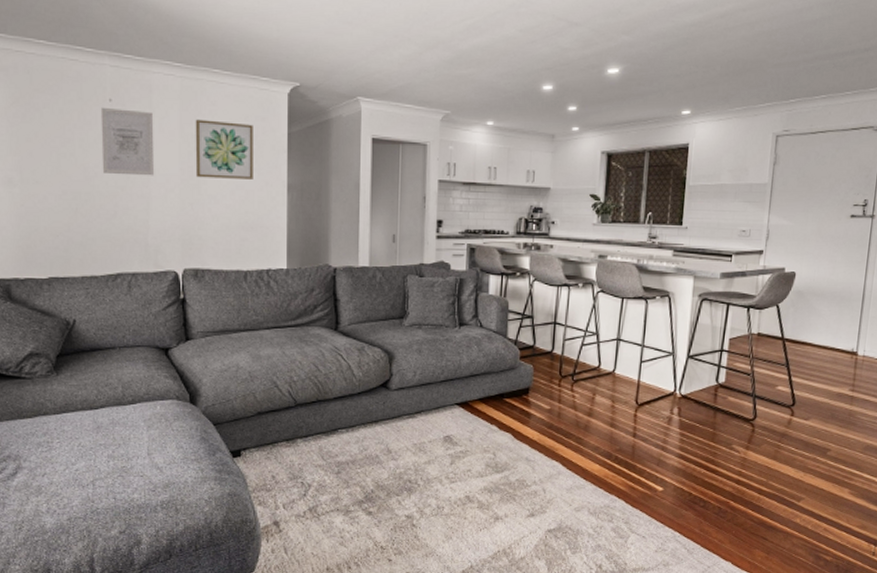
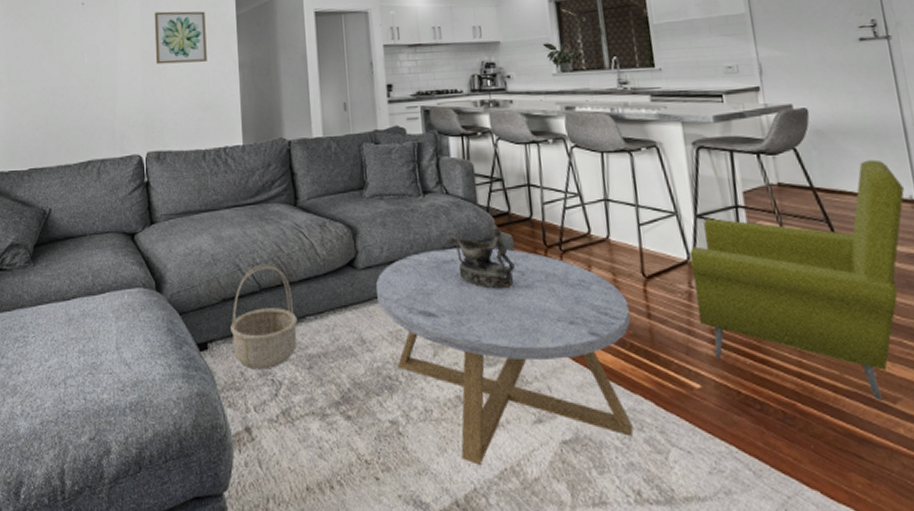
wall art: present [100,107,155,176] -> none [74,10,120,69]
basket: none [264,382,330,474] -> present [230,264,298,370]
coffee table: none [406,374,620,548] -> present [376,247,634,465]
decorative bowl: none [475,356,531,409] -> present [446,225,515,287]
armchair: none [672,318,850,499] -> present [689,159,905,400]

